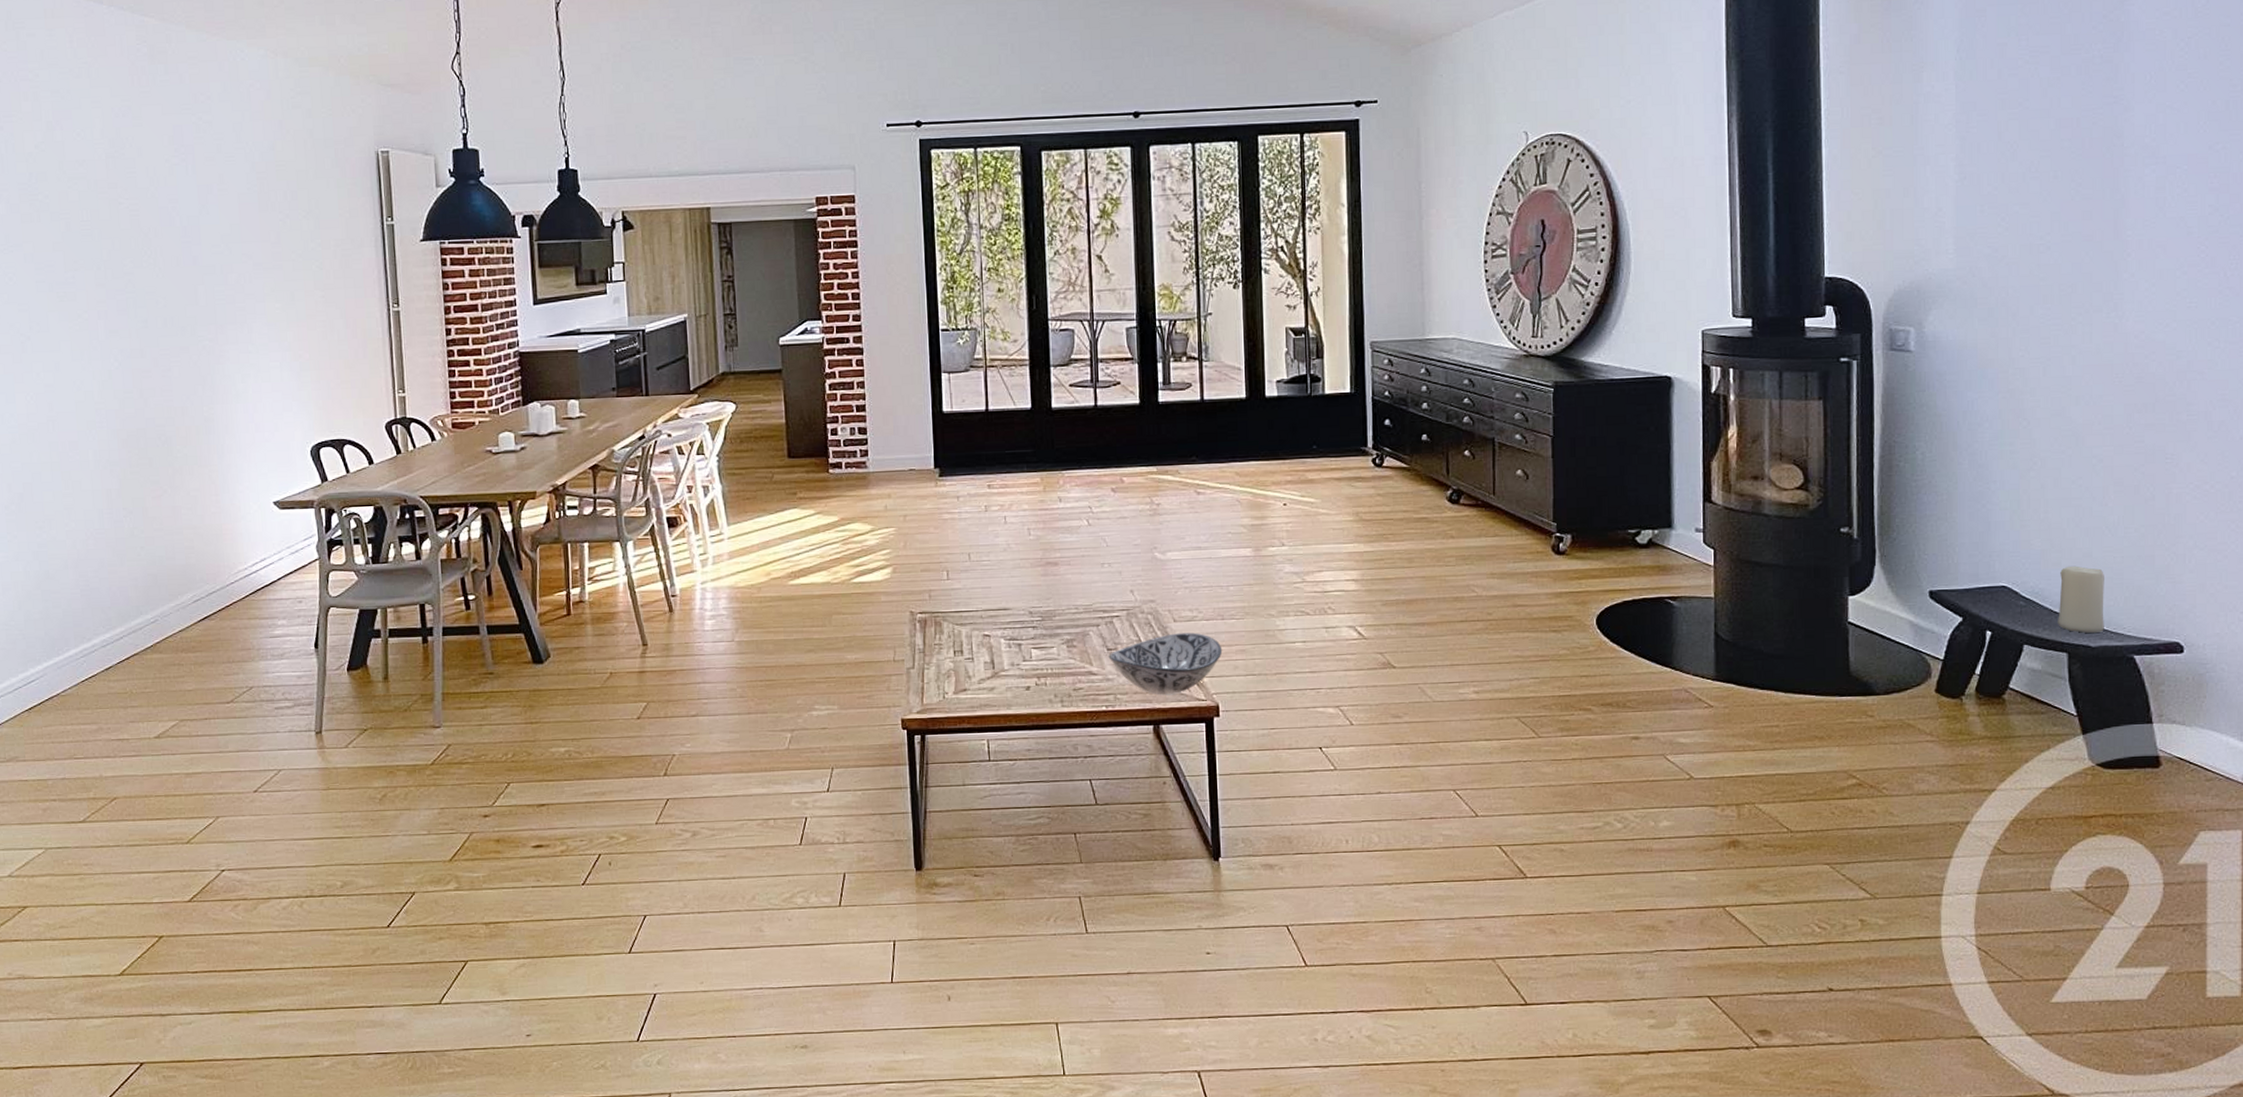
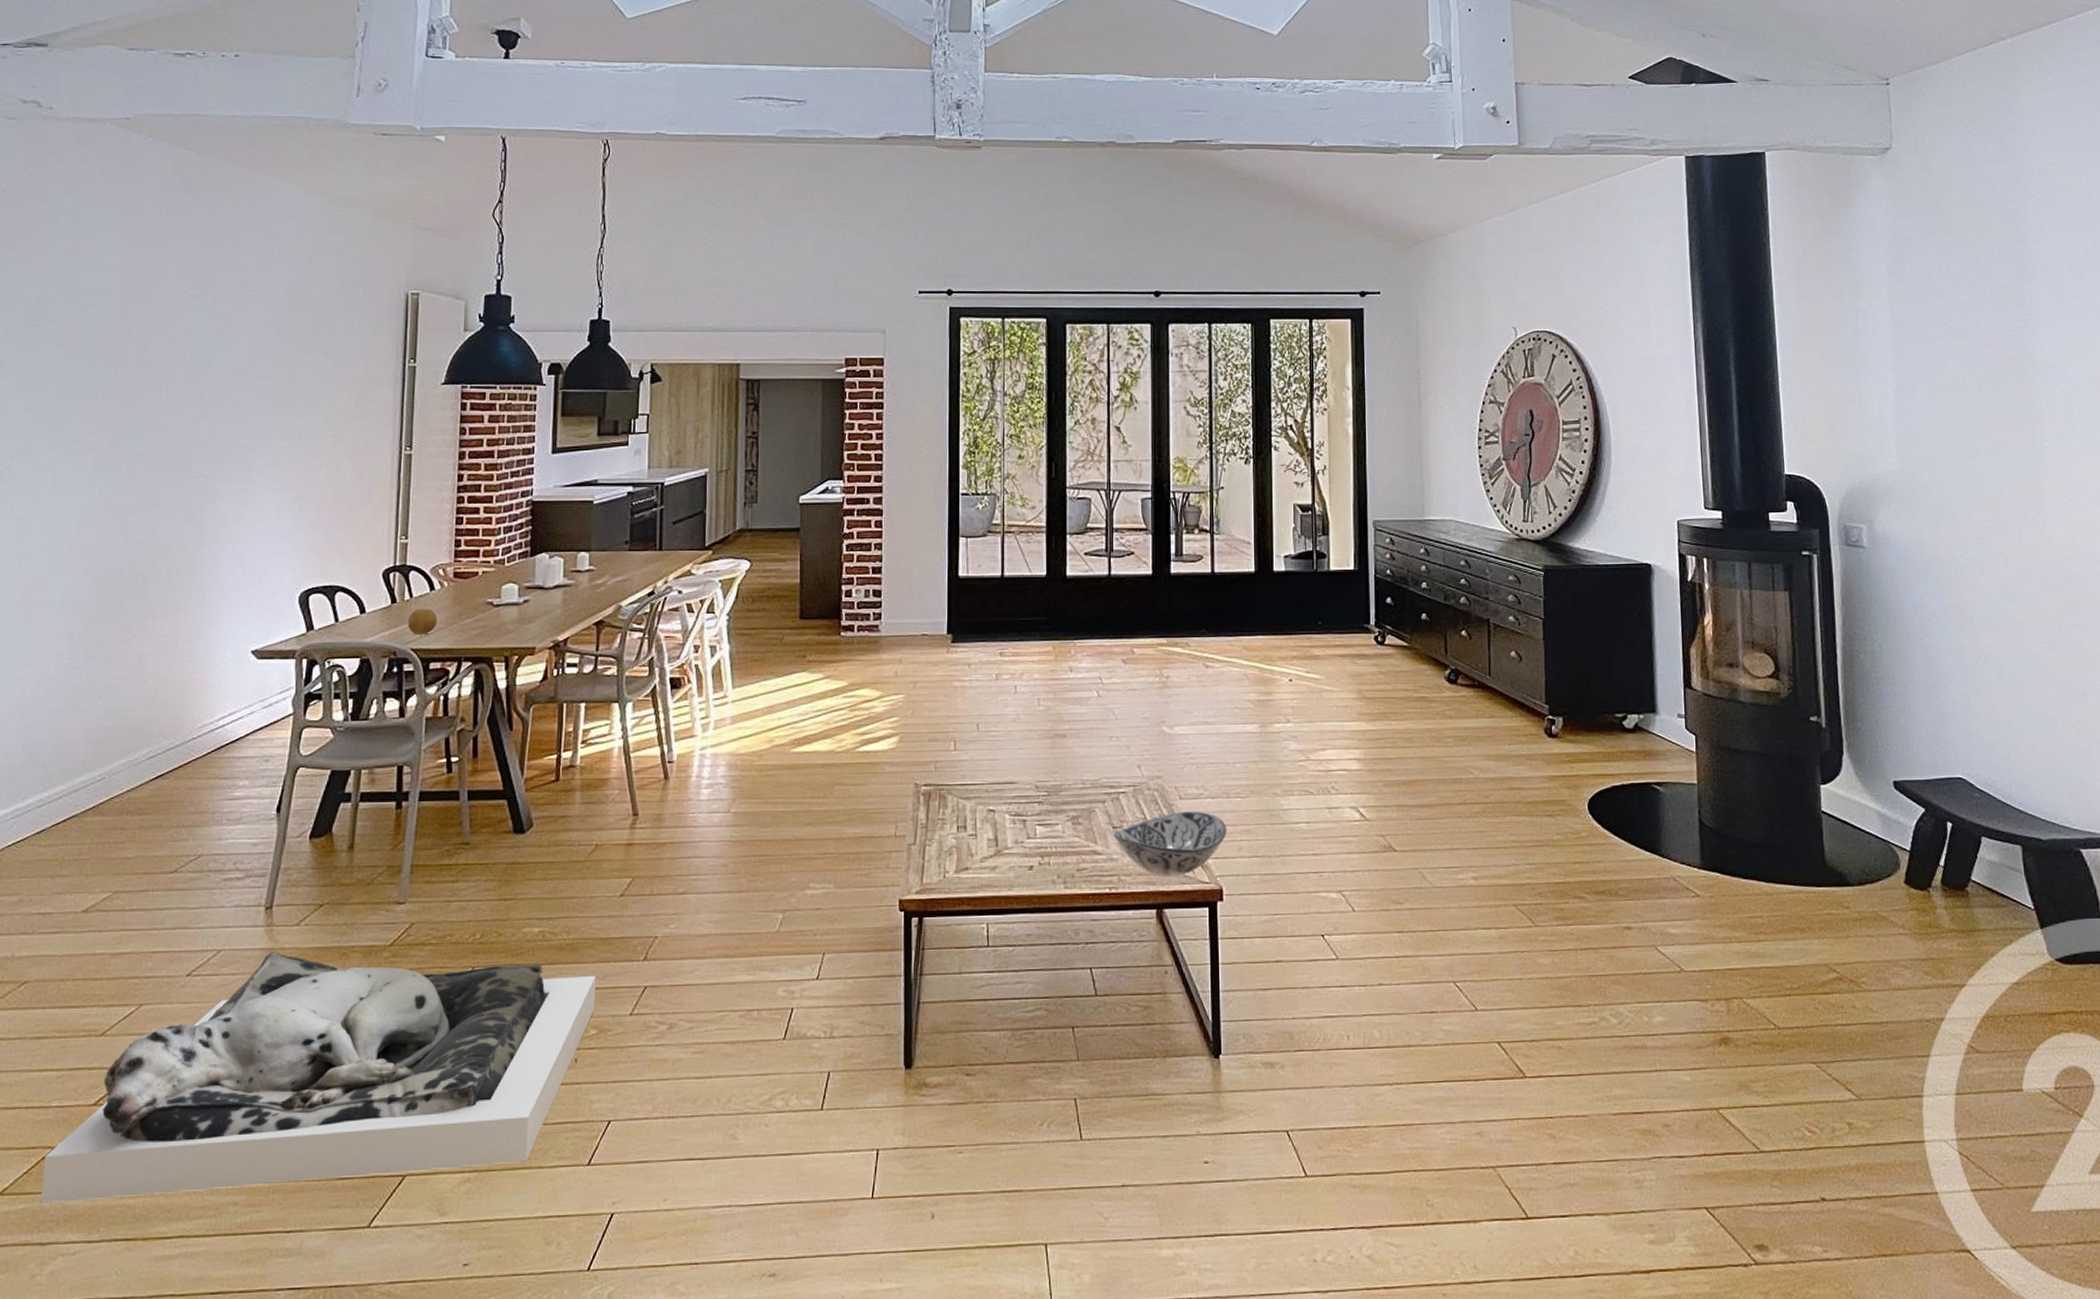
dog bed: none [153,771,623,982] -> present [41,952,596,1203]
fruit: none [413,458,442,483] -> present [407,608,438,635]
candle: present [2058,565,2104,634] -> none [2009,759,2052,827]

